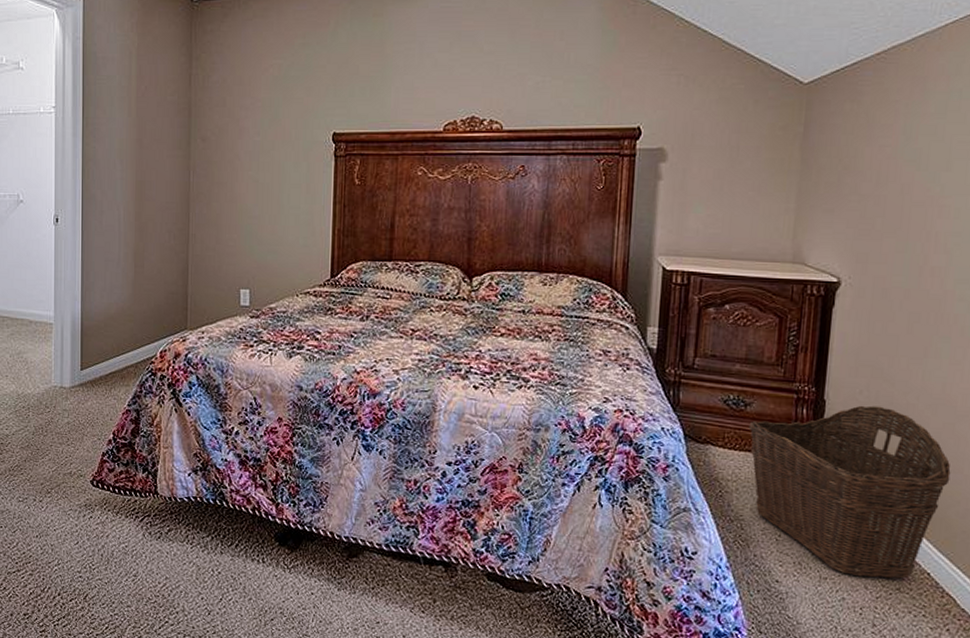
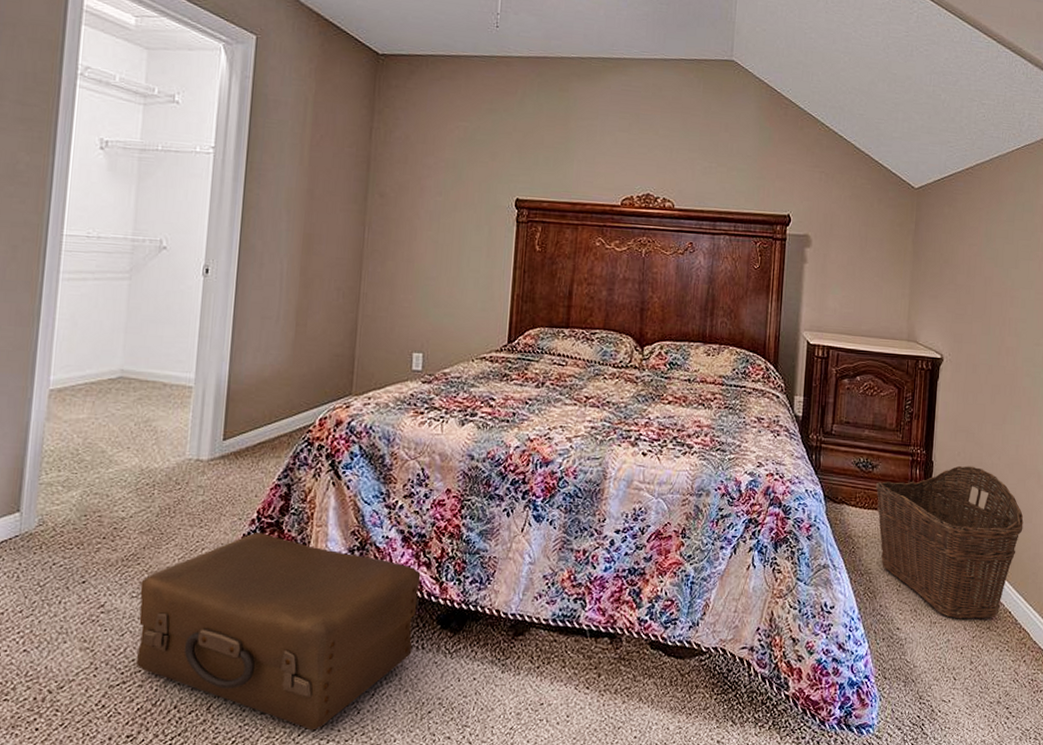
suitcase: none [25,451,258,625] -> present [135,533,421,731]

